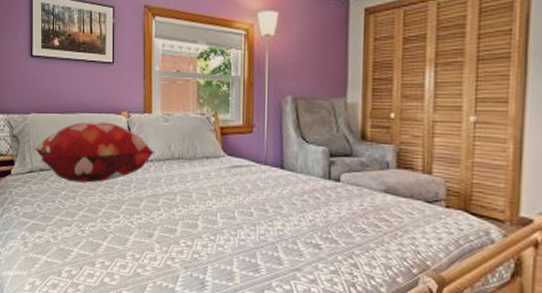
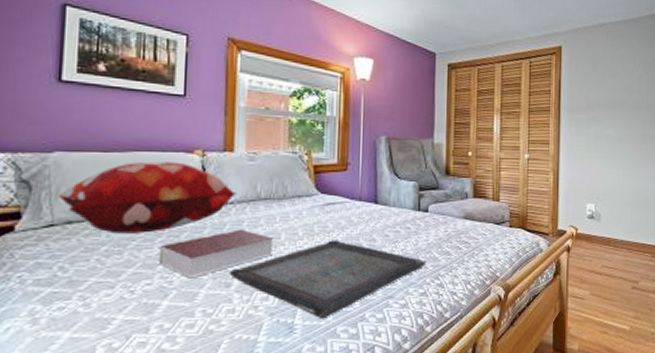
book: none [100,185,187,226] -> present [159,229,274,279]
serving tray: none [150,203,339,280] -> present [228,240,427,319]

